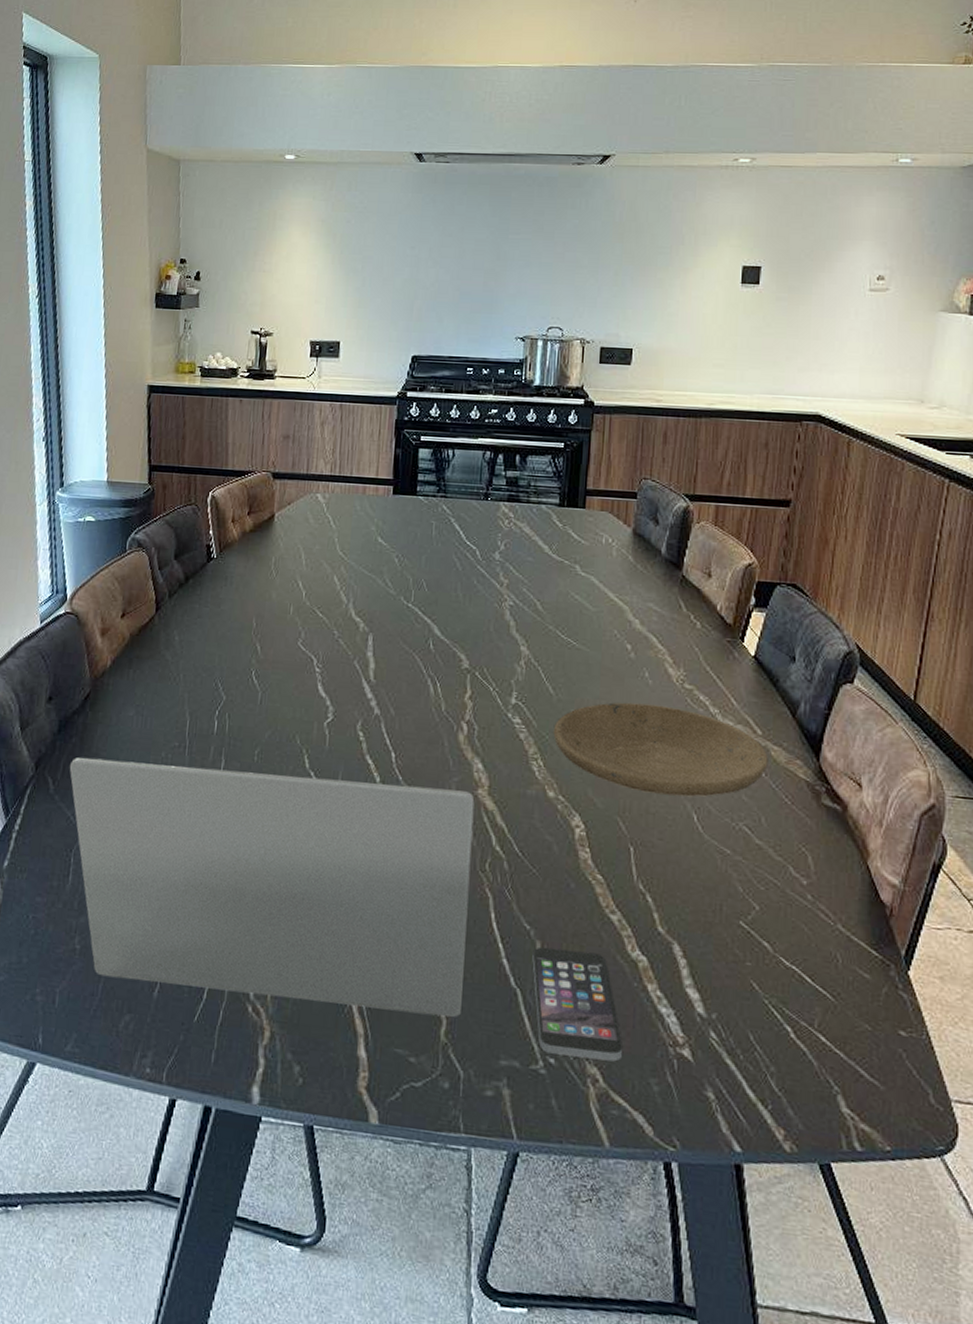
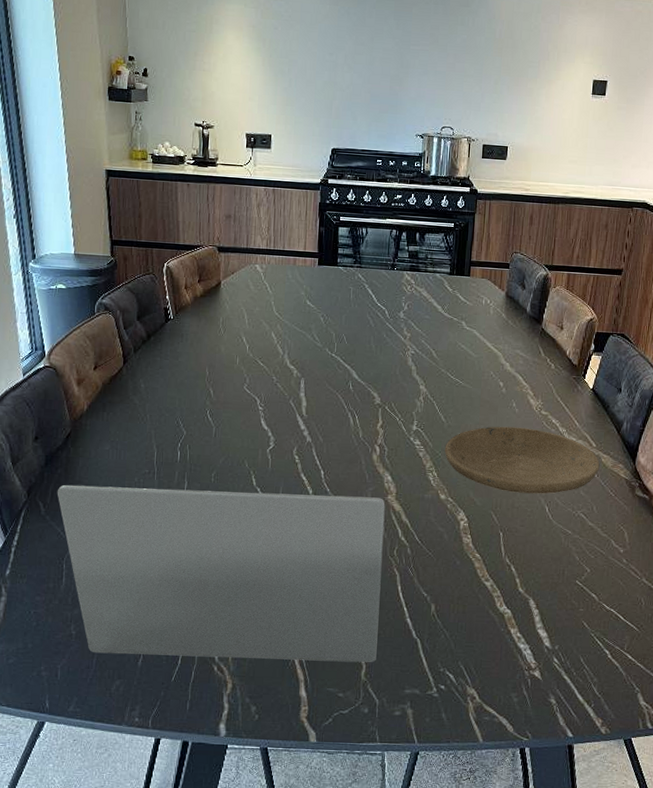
smartphone: present [532,947,624,1062] -> none [428,608,493,684]

